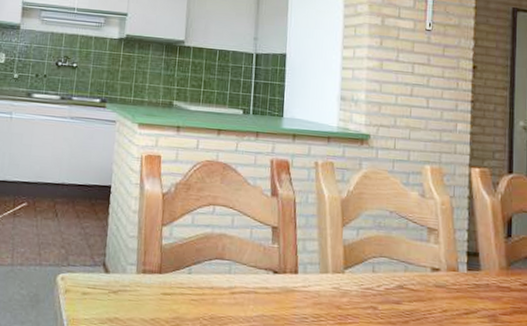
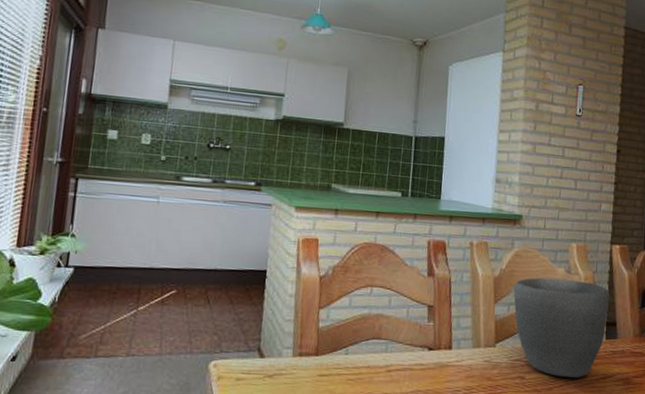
bowl: none [362,200,471,312] -> present [513,277,610,378]

